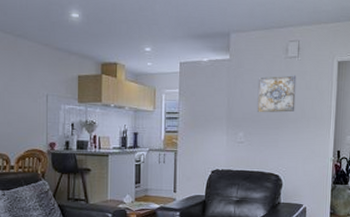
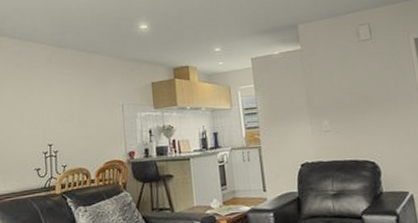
wall art: present [256,75,297,113] -> none [333,57,379,99]

